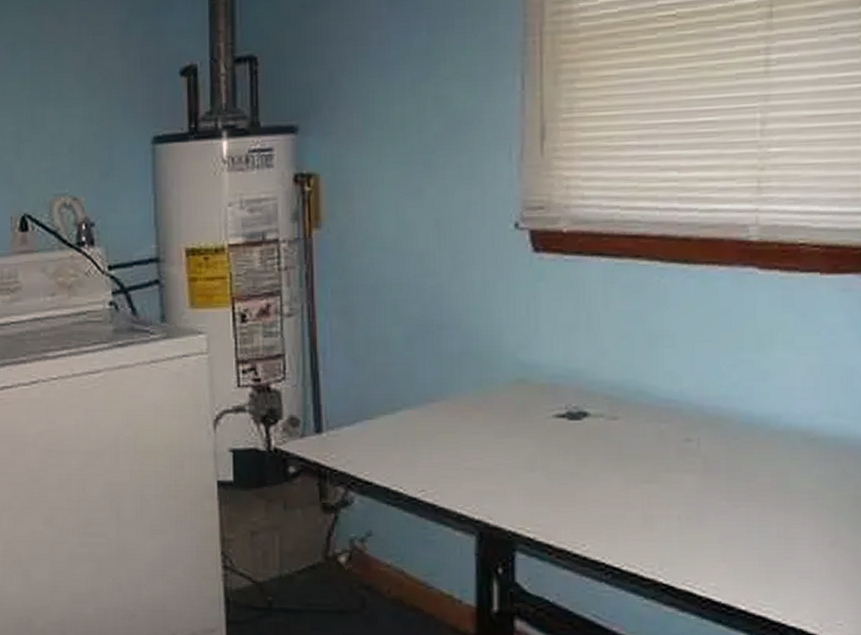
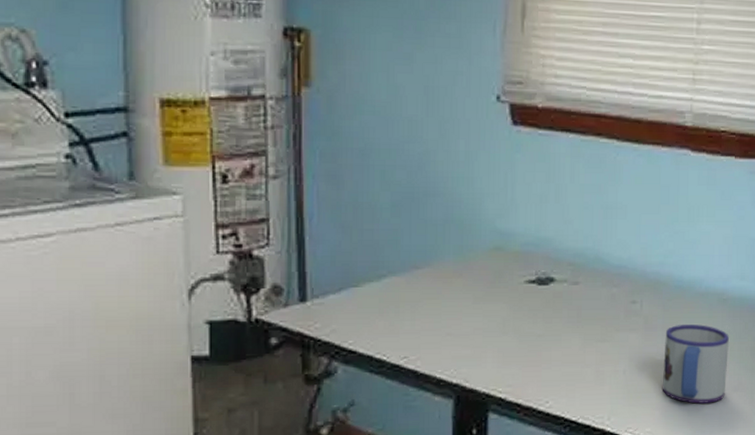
mug: none [730,467,822,560] -> present [663,324,730,404]

